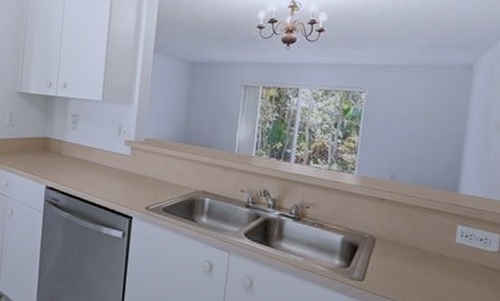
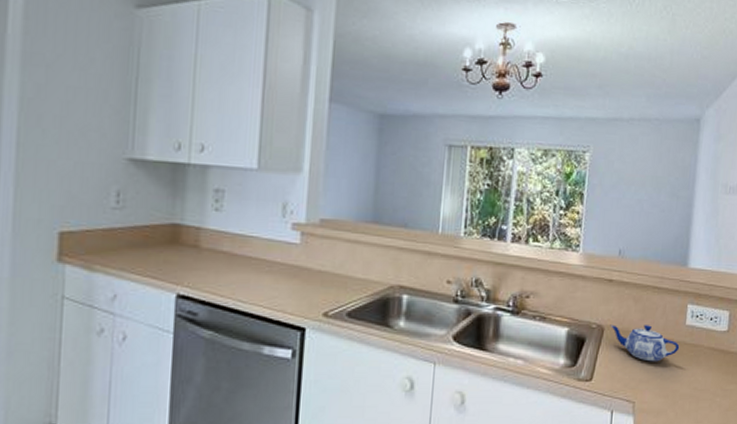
teapot: none [381,236,449,272] -> present [610,324,680,362]

